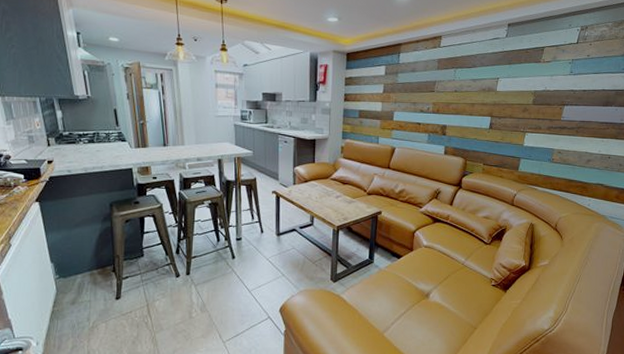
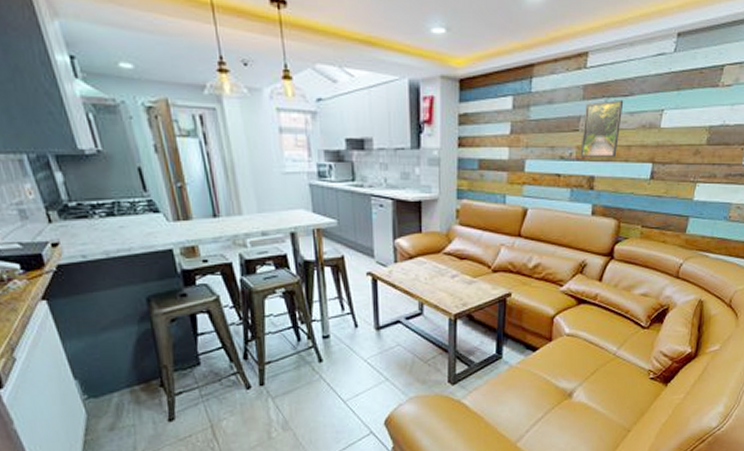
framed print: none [435,70,469,112] -> present [580,99,624,157]

